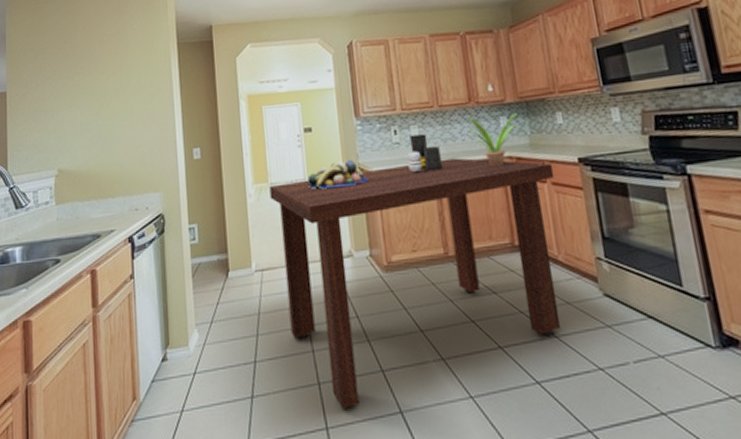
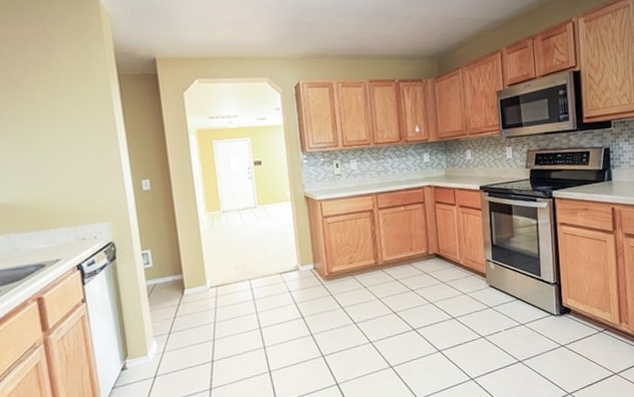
dining table: present [269,157,562,409] -> none [221,187,462,388]
fruit bowl: present [307,160,369,190] -> none [258,189,314,216]
water filter: present [407,134,444,174] -> none [347,167,377,201]
potted plant: present [468,113,518,168] -> none [398,150,438,194]

